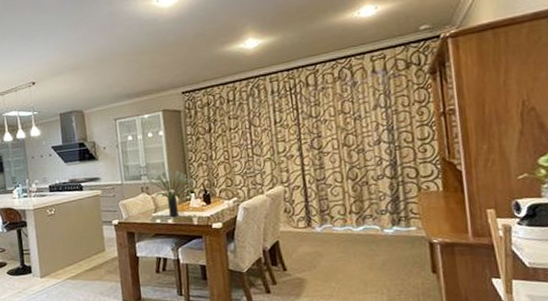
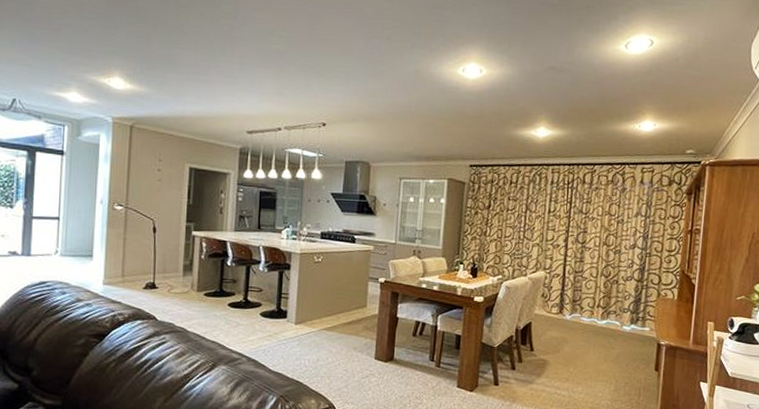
flower arrangement: present [148,169,194,218] -> none [422,237,466,285]

